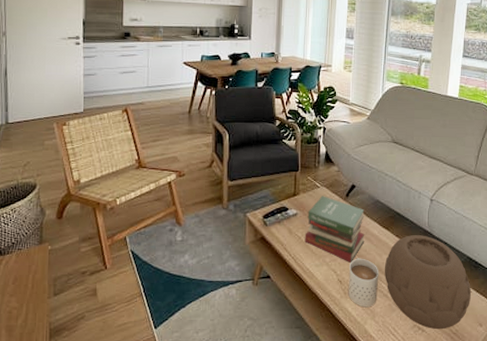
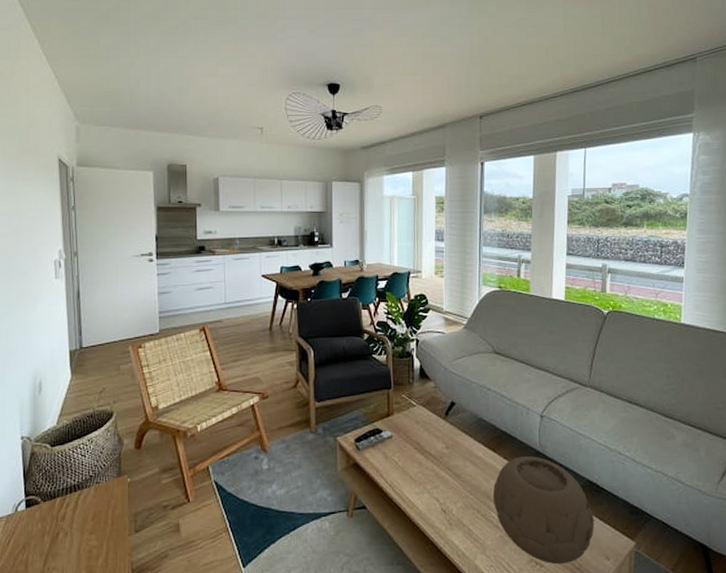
books: present [304,196,365,263] -> none [402,415,469,489]
mug: present [348,258,379,308] -> none [452,484,488,540]

